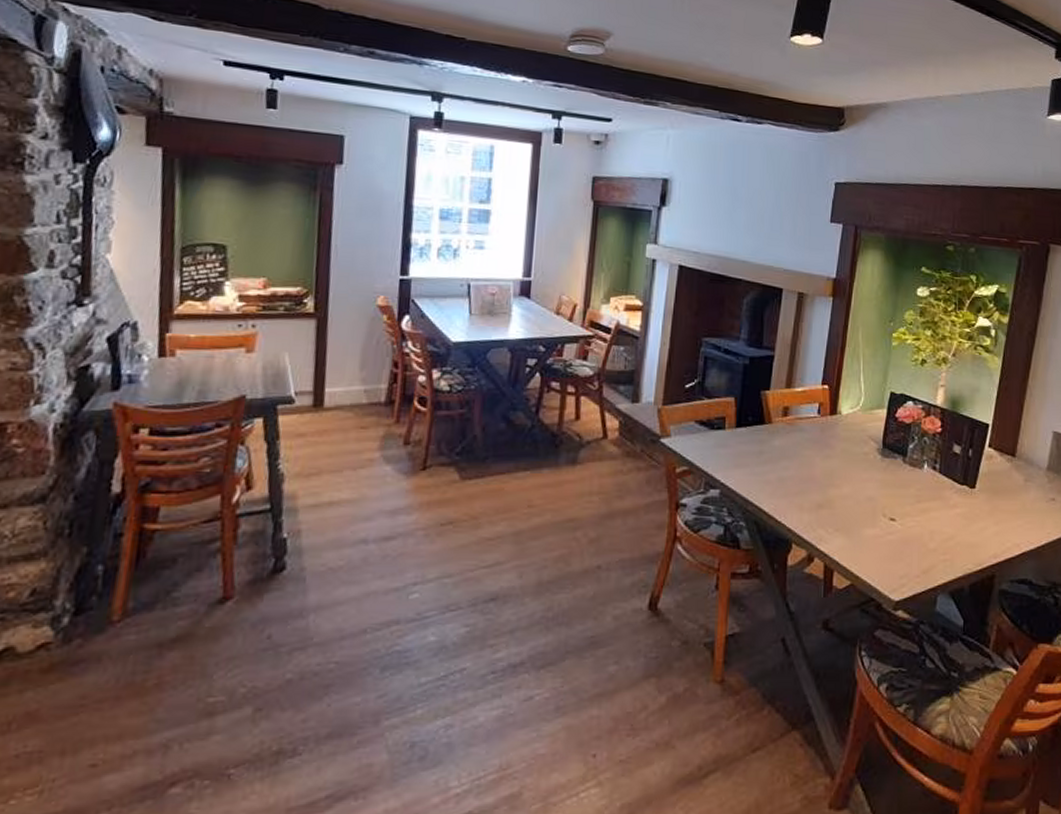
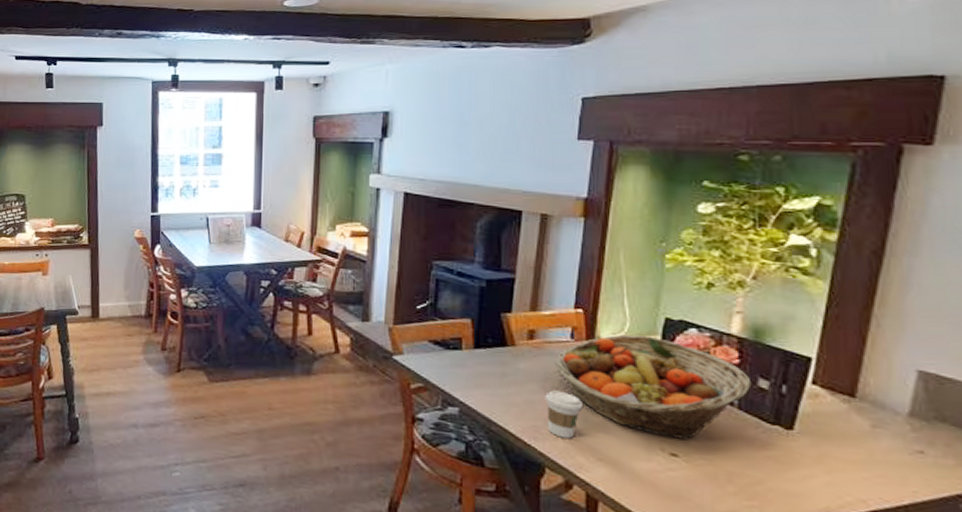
coffee cup: none [794,466,826,512] -> present [545,390,584,439]
fruit basket: none [804,408,949,505] -> present [556,334,752,441]

